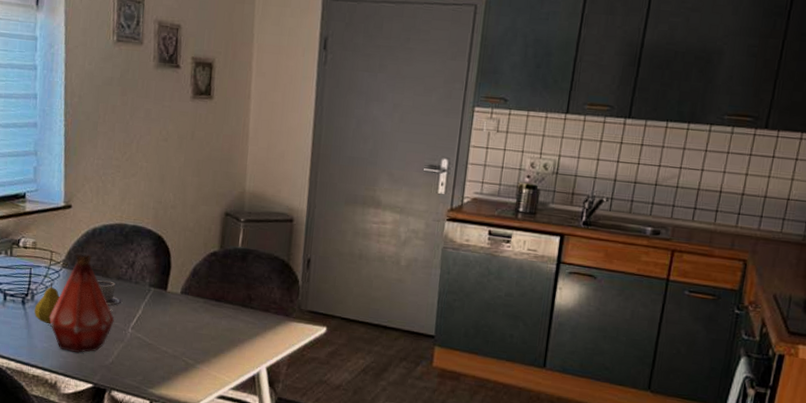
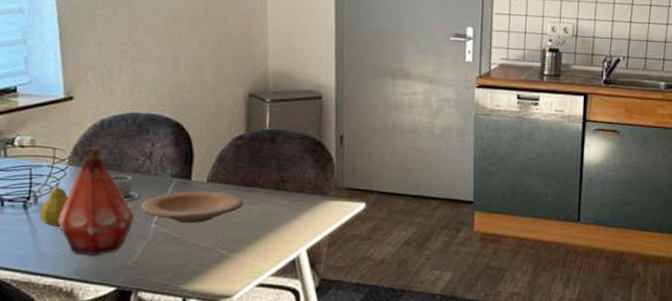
plate: none [121,300,212,332] -> present [141,191,244,224]

